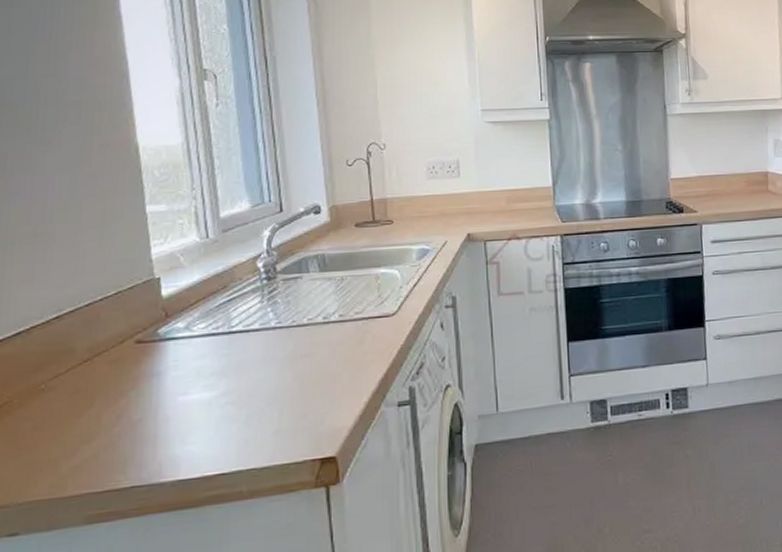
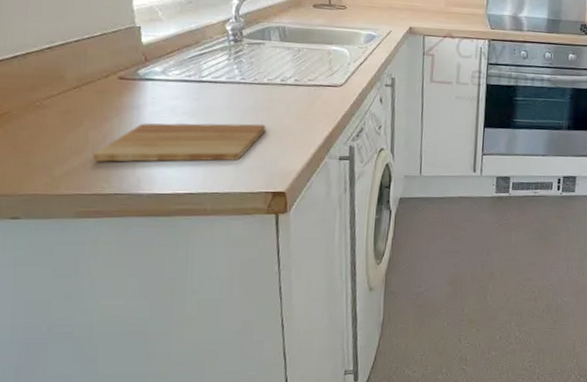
cutting board: none [106,374,309,449] -> present [92,123,266,162]

